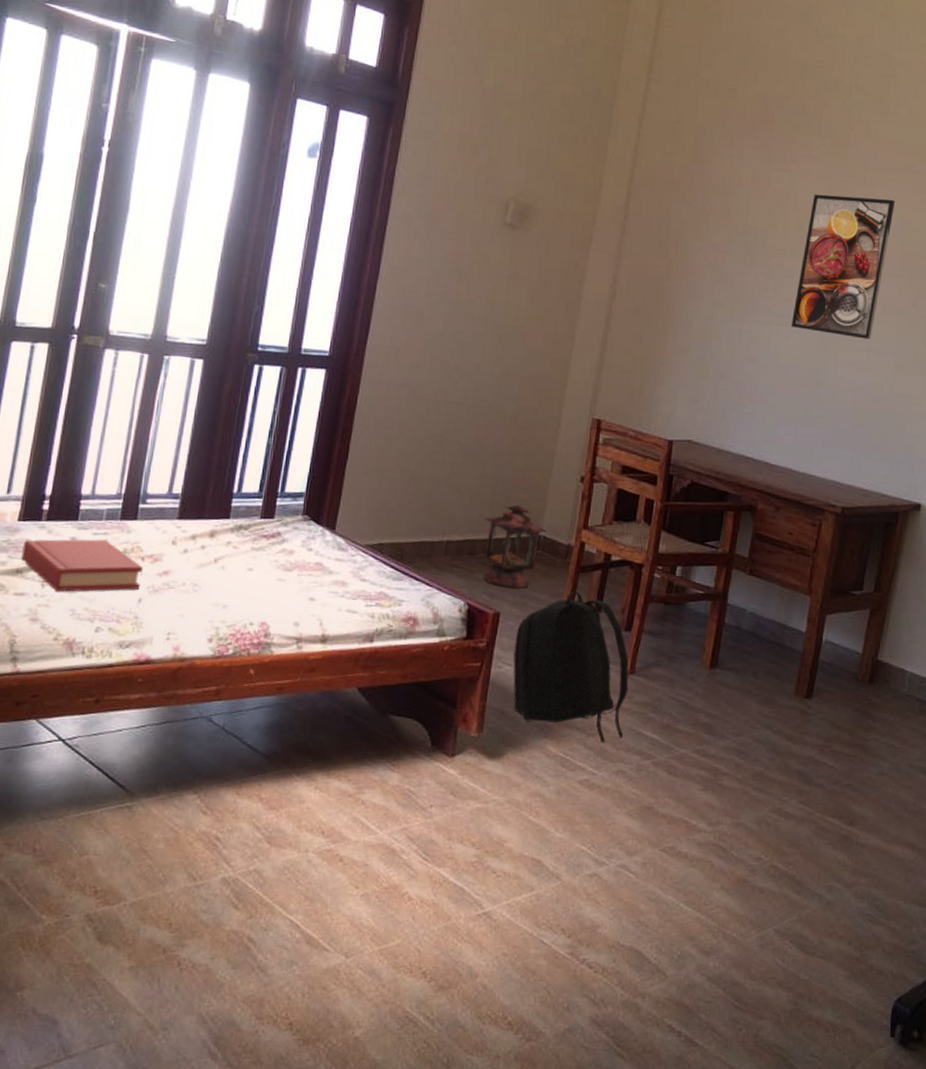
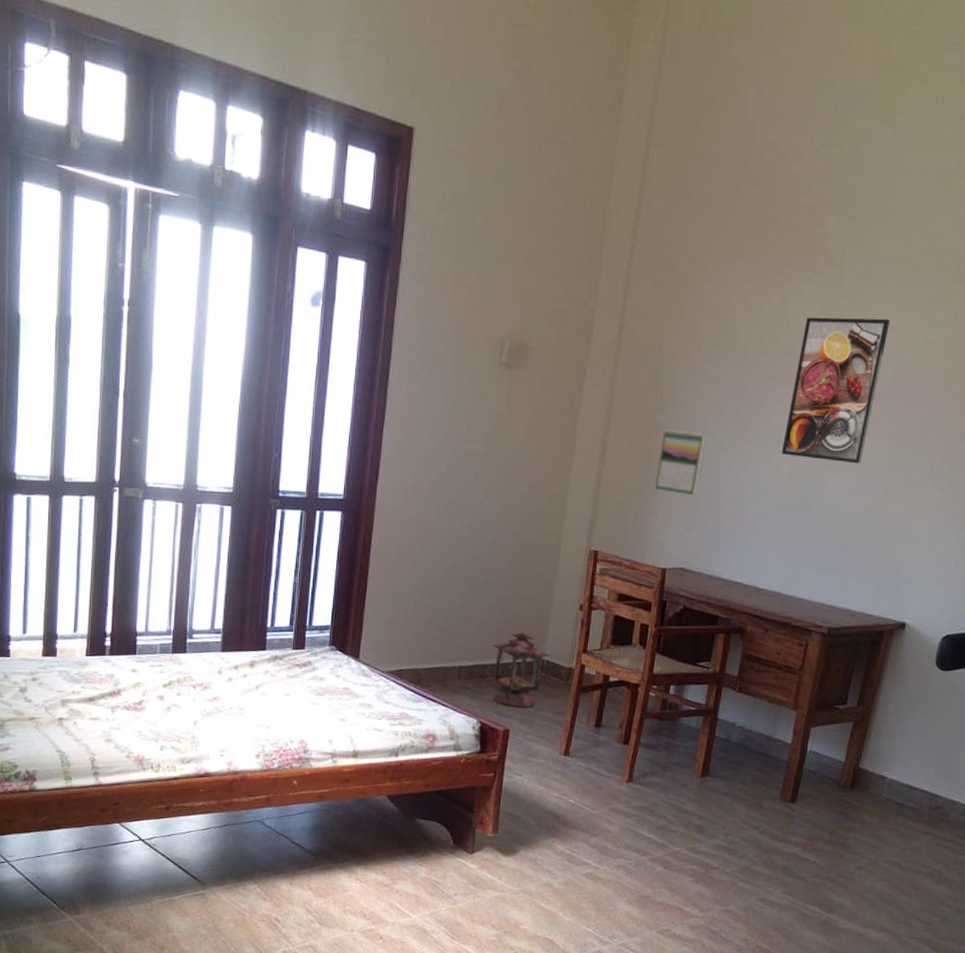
hardback book: present [21,539,143,592] -> none [92,670,195,716]
backpack: present [513,591,629,743] -> none [522,709,627,842]
calendar: none [662,297,713,366] -> present [655,429,704,496]

